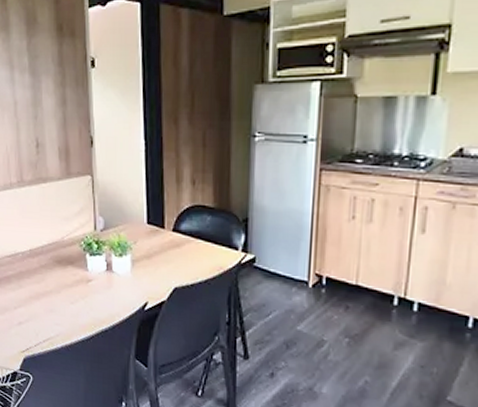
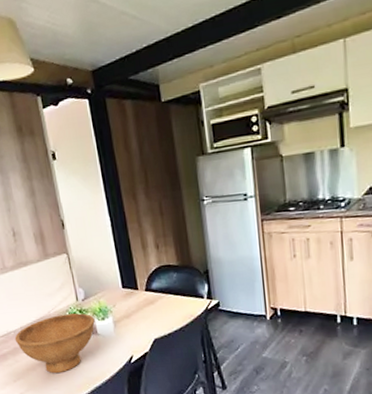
bowl: none [22,242,111,308] -> present [14,313,95,374]

